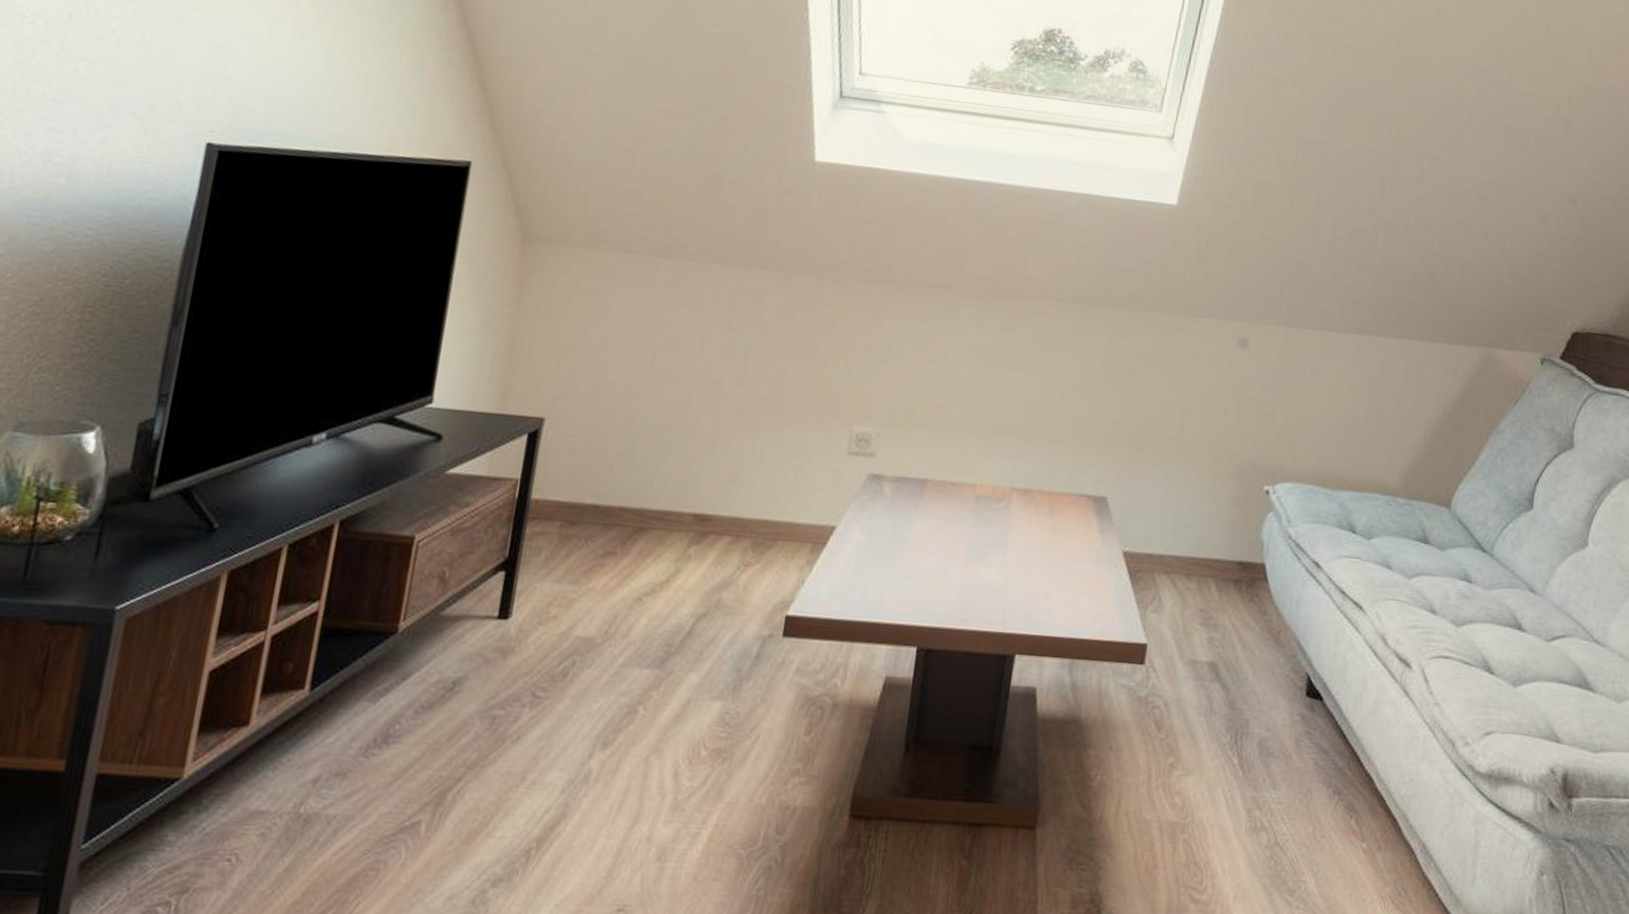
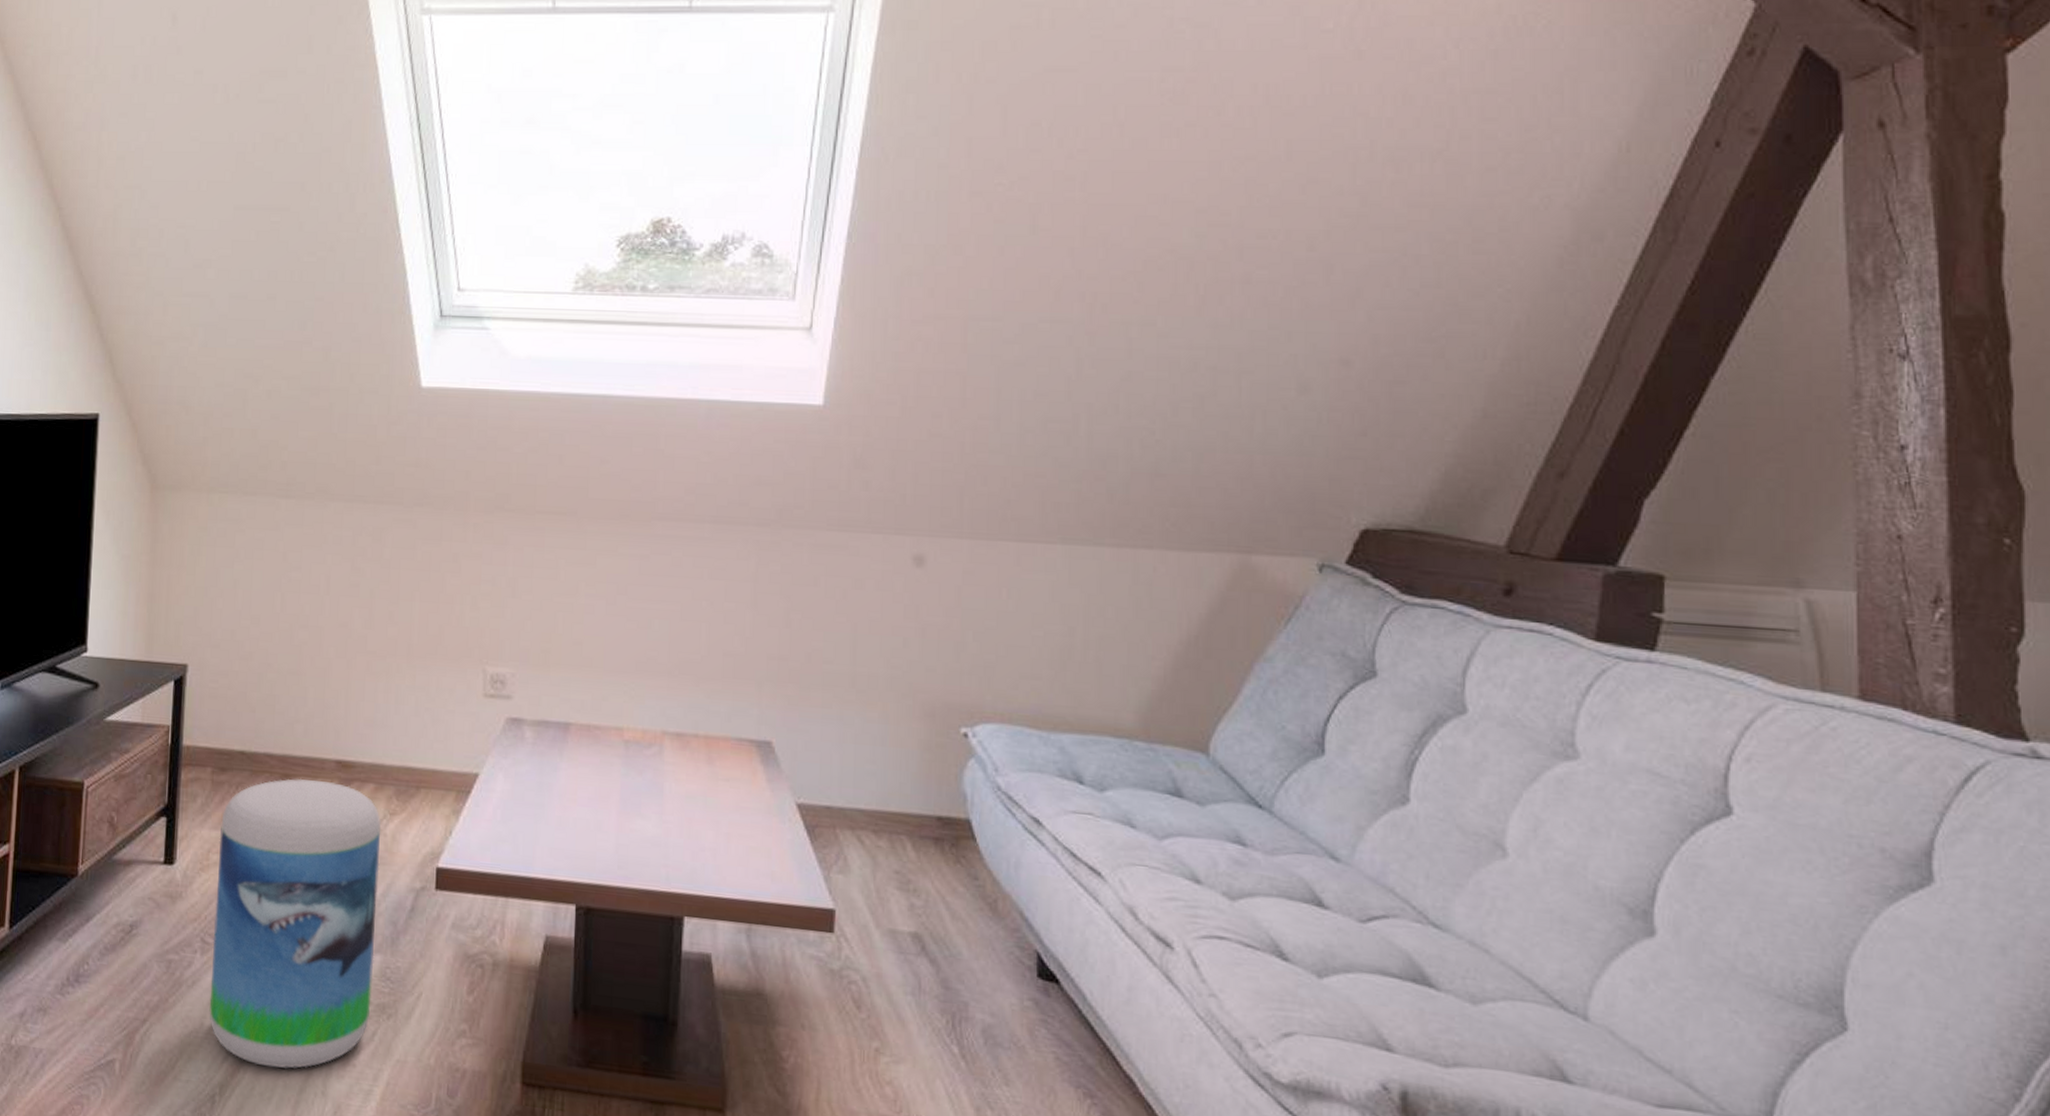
stool: none [533,531,734,818] -> present [209,778,381,1069]

